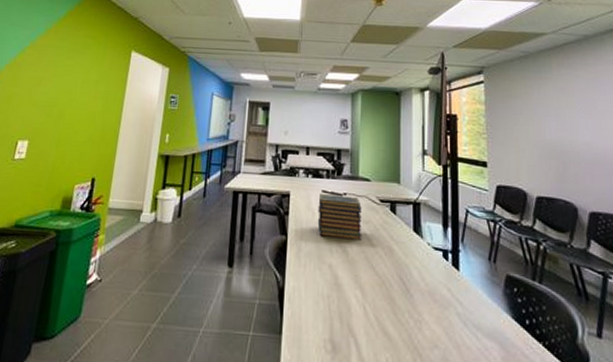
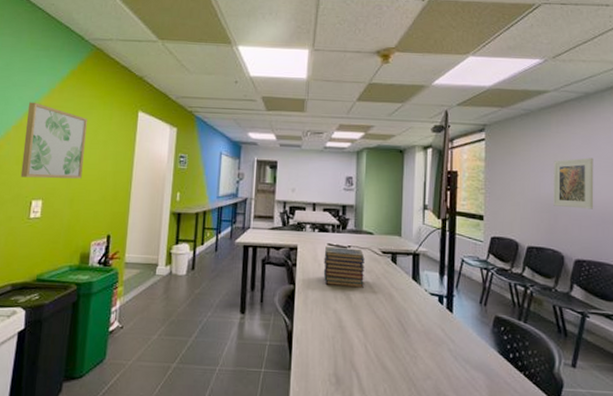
wall art: none [9,41,81,119] -> present [20,102,87,179]
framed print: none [557,101,605,157] -> present [553,157,594,209]

